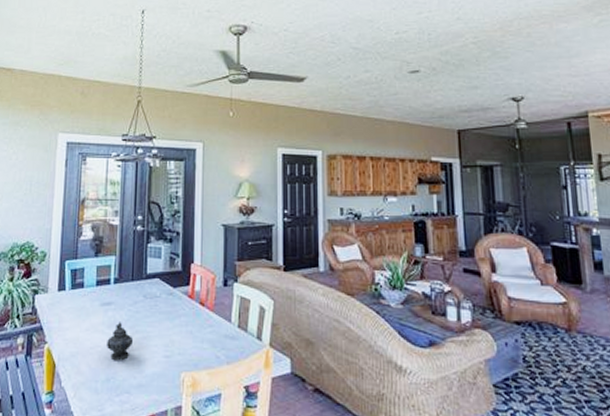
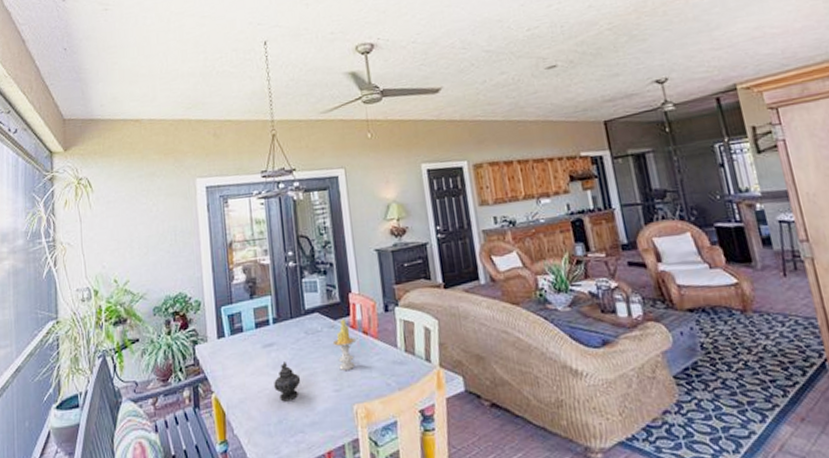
candle: none [169,288,193,338] -> present [332,319,357,370]

